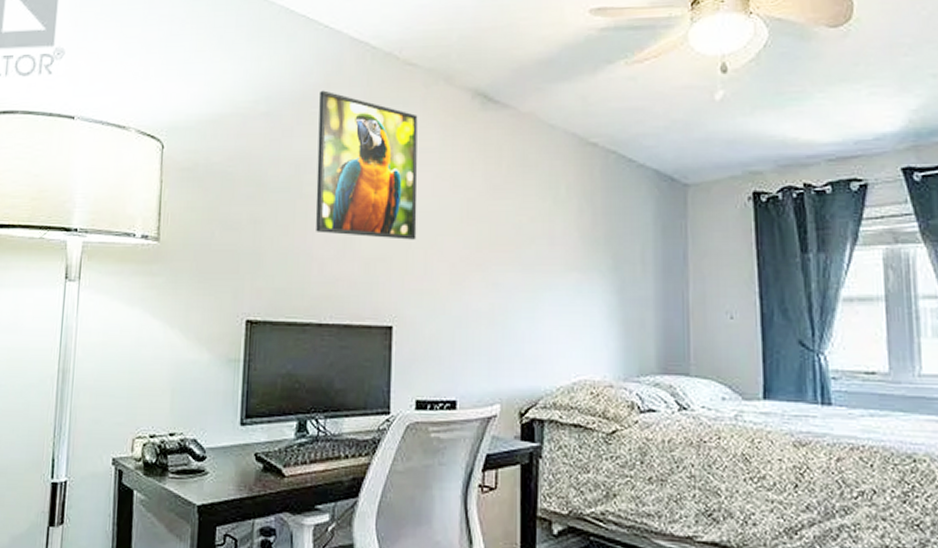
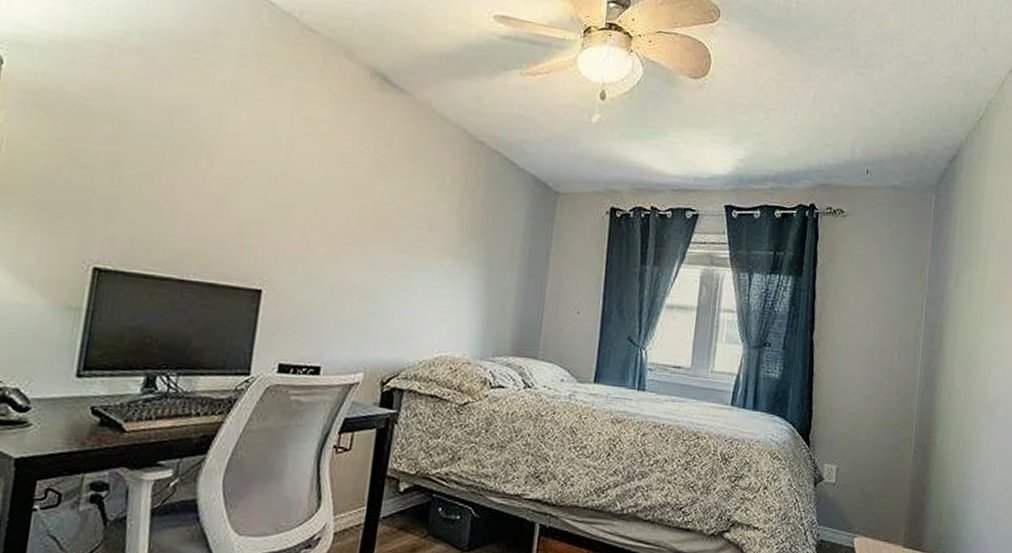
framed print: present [315,90,418,240] -> none [186,36,312,208]

